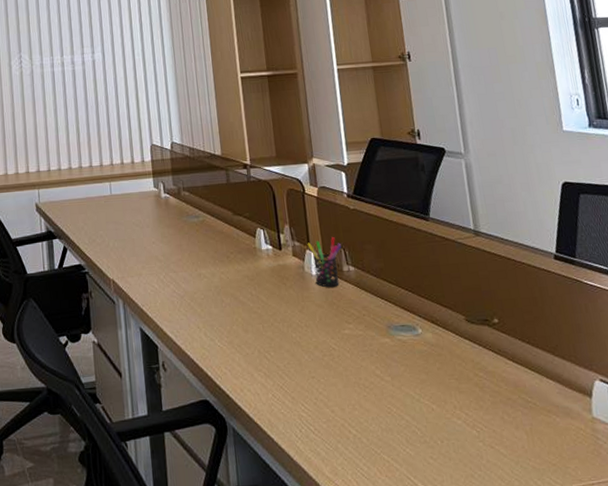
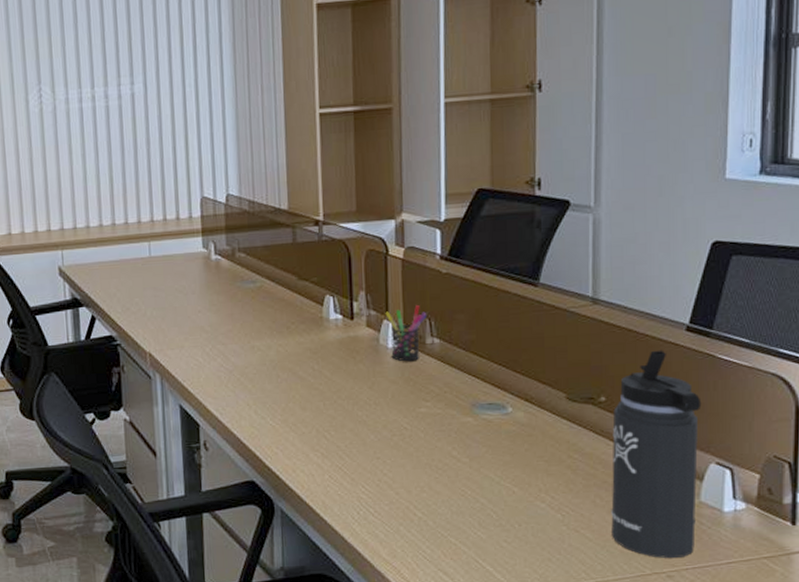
thermos bottle: none [506,276,596,474] -> present [611,350,702,559]

